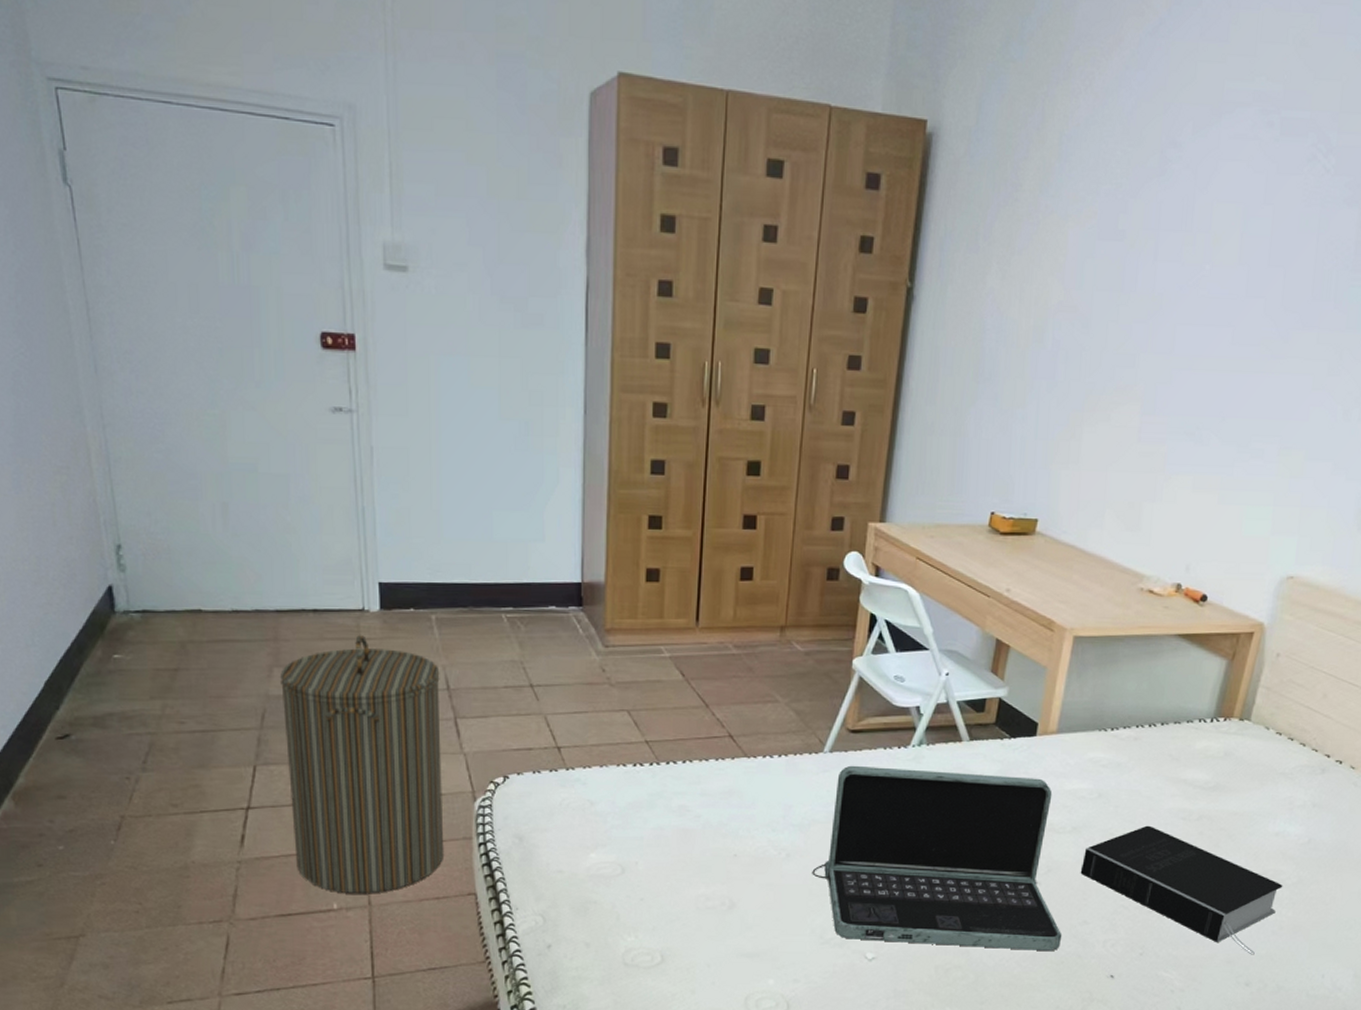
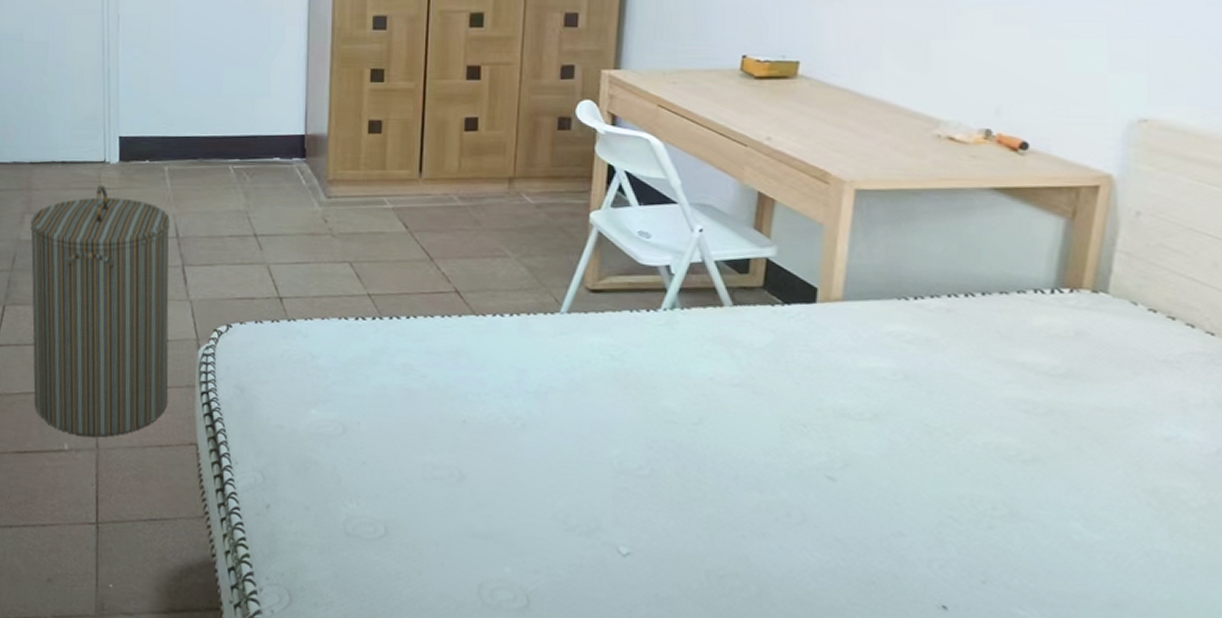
laptop: present [812,765,1062,952] -> none [551,328,871,567]
book: present [1080,825,1283,955] -> none [888,417,1186,599]

